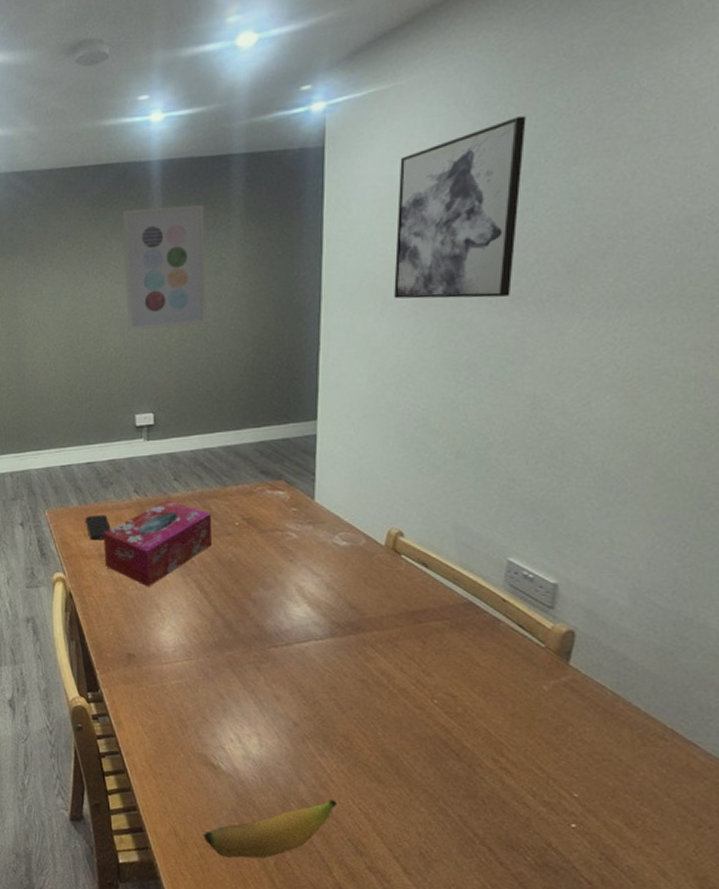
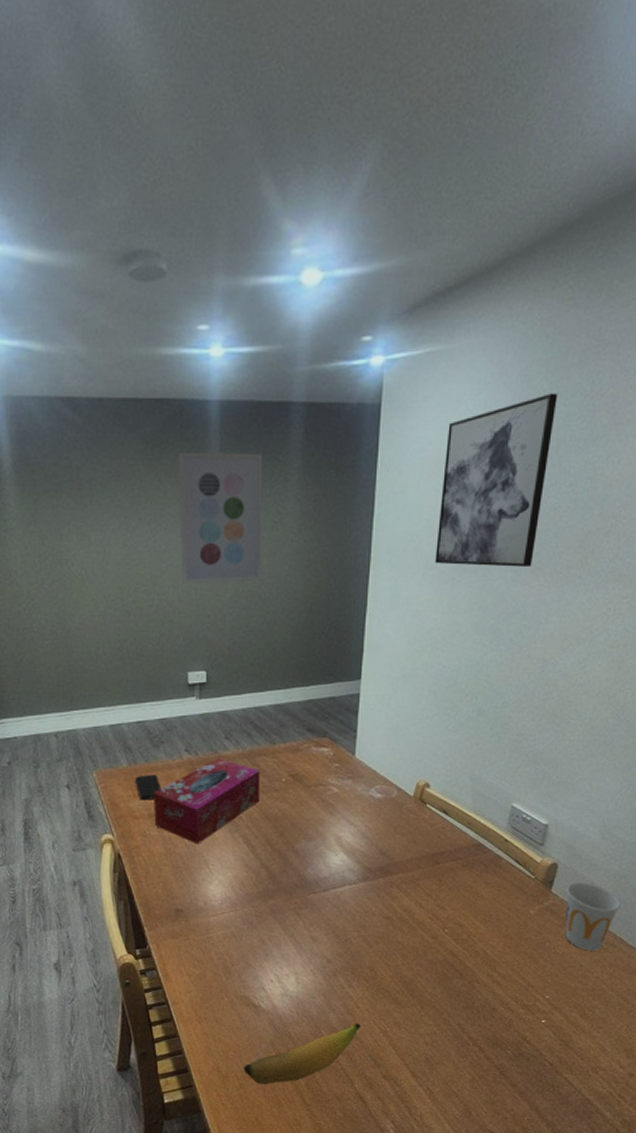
cup: none [591,655,668,744] -> present [565,882,621,951]

